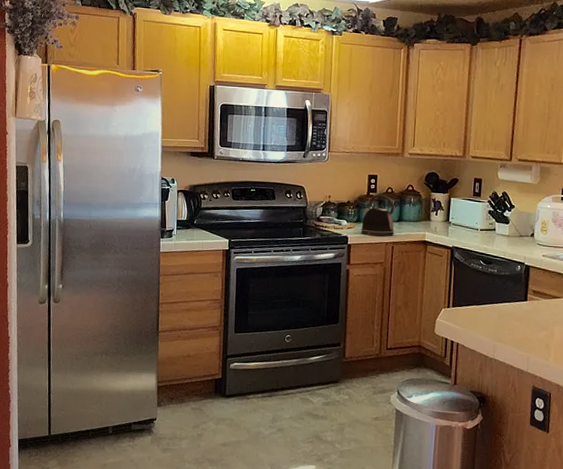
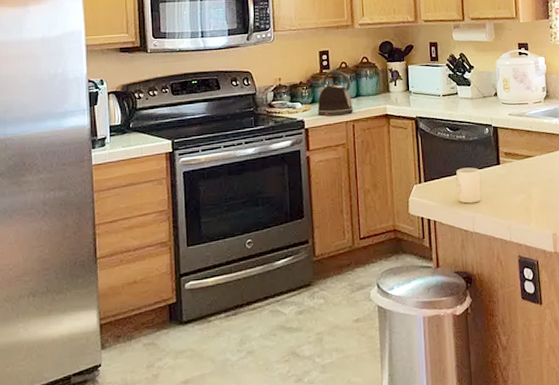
mug: none [482,299,507,333] -> present [455,167,482,204]

